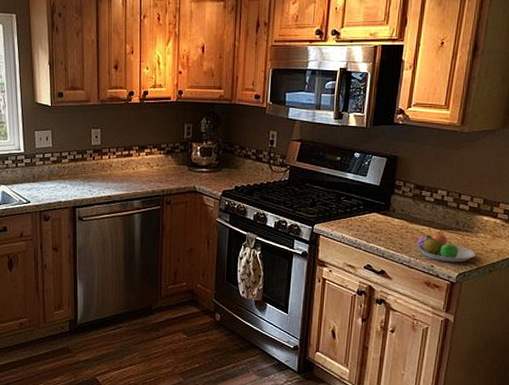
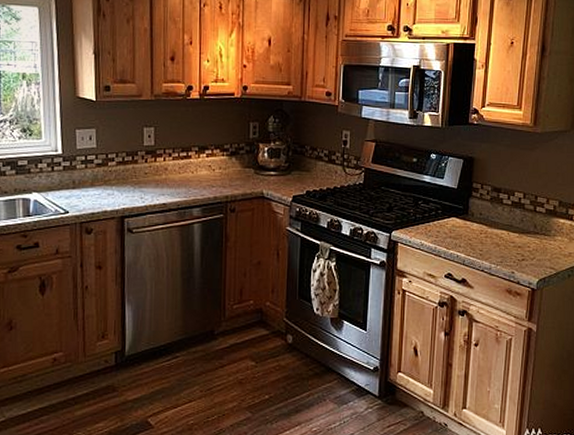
fruit bowl: present [417,232,476,263] -> none [497,236,555,268]

